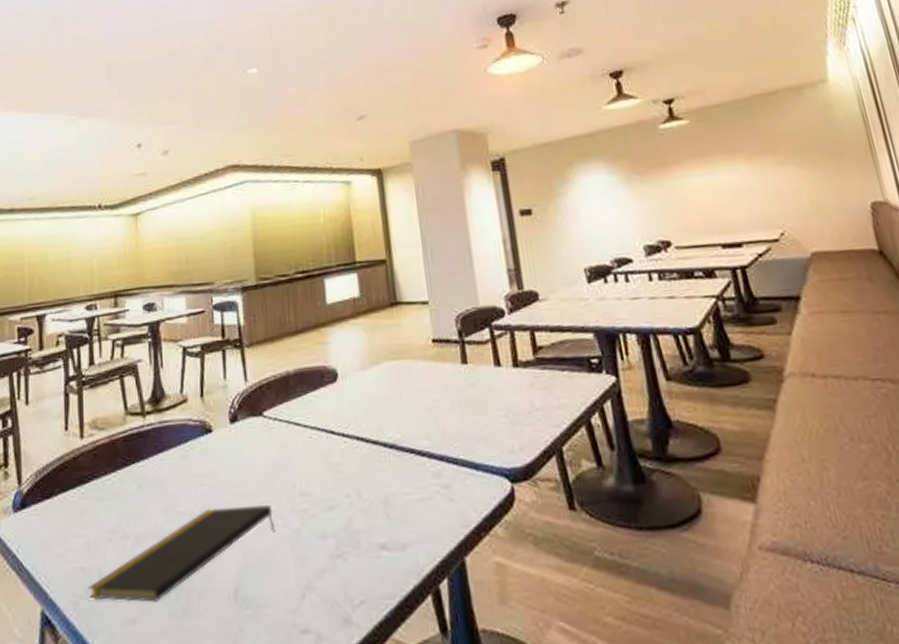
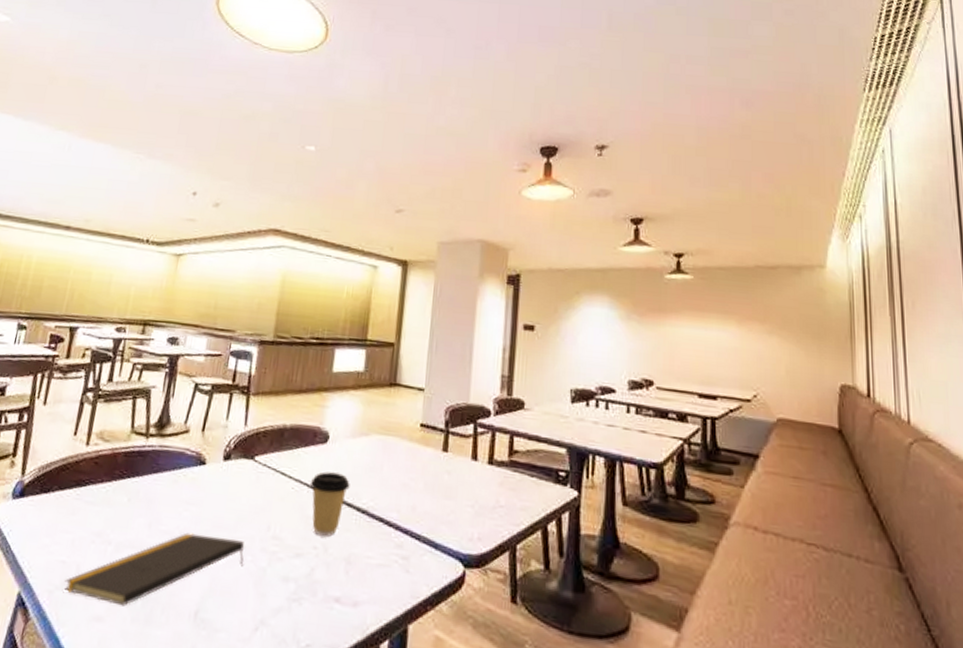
coffee cup: none [327,410,371,482] -> present [309,471,350,536]

